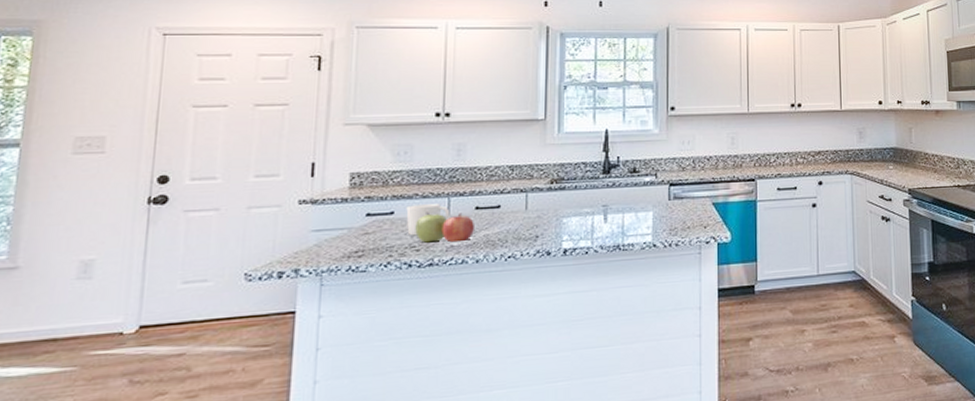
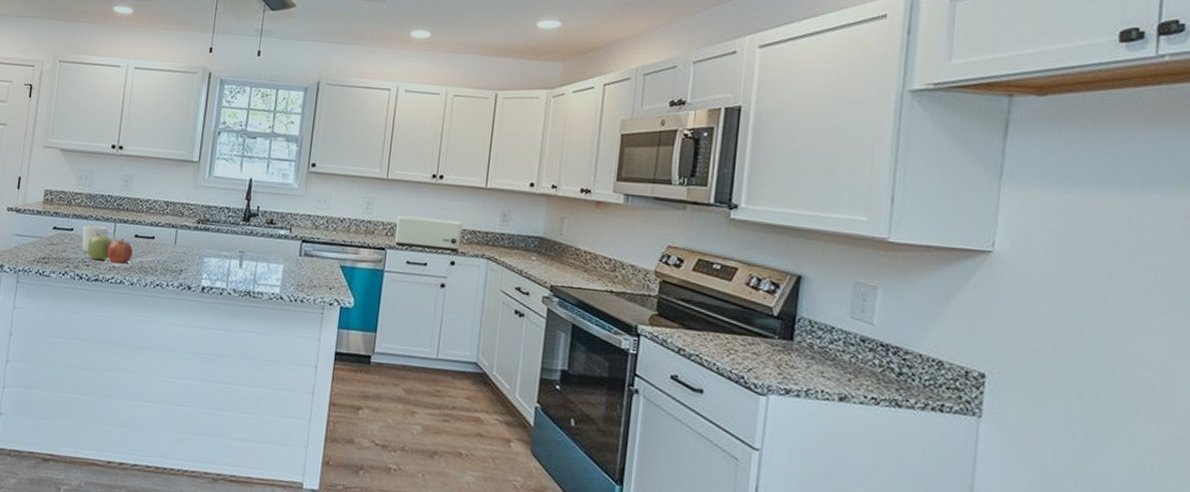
toaster: none [762,143,826,174] -> present [394,215,464,252]

